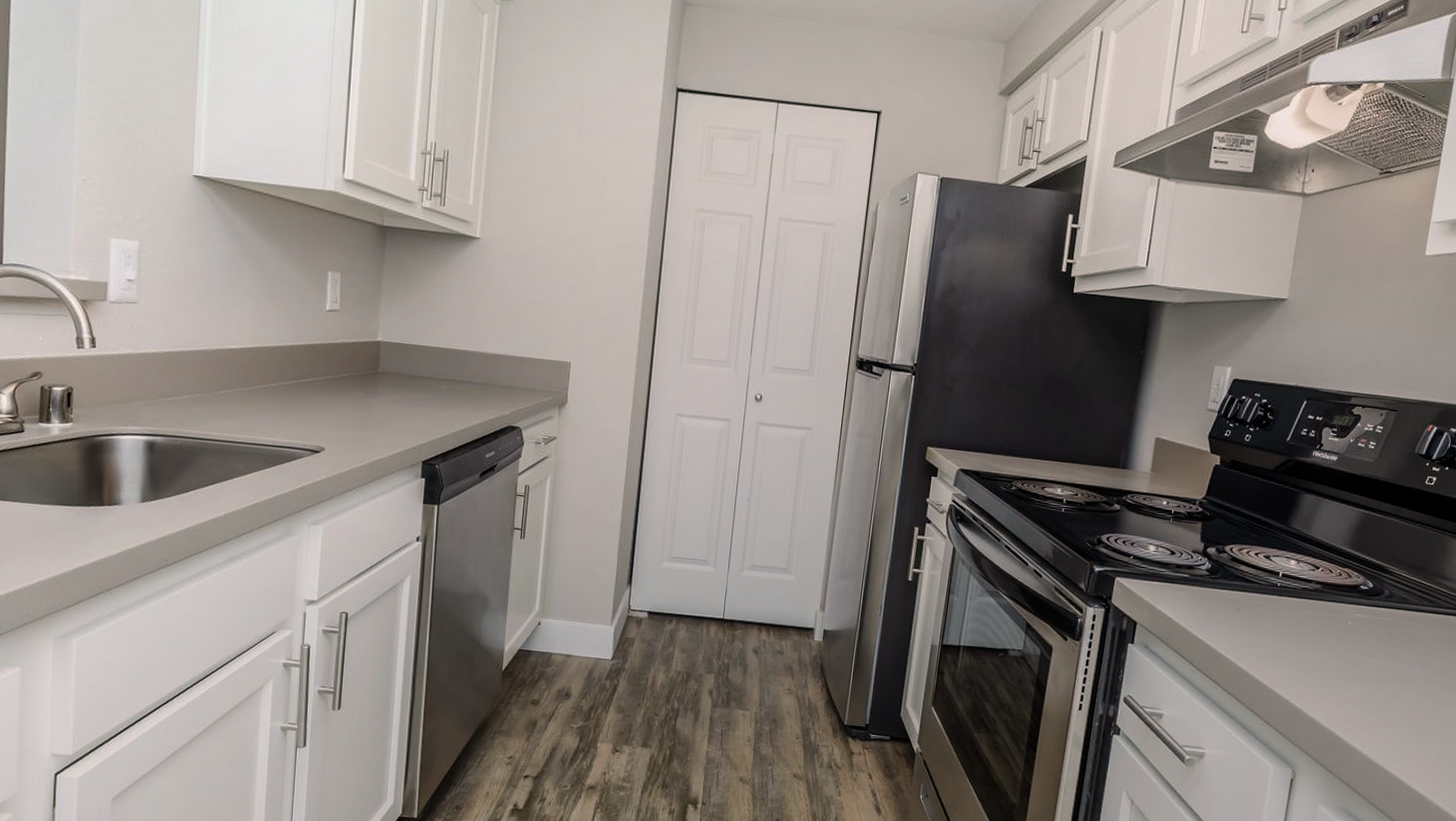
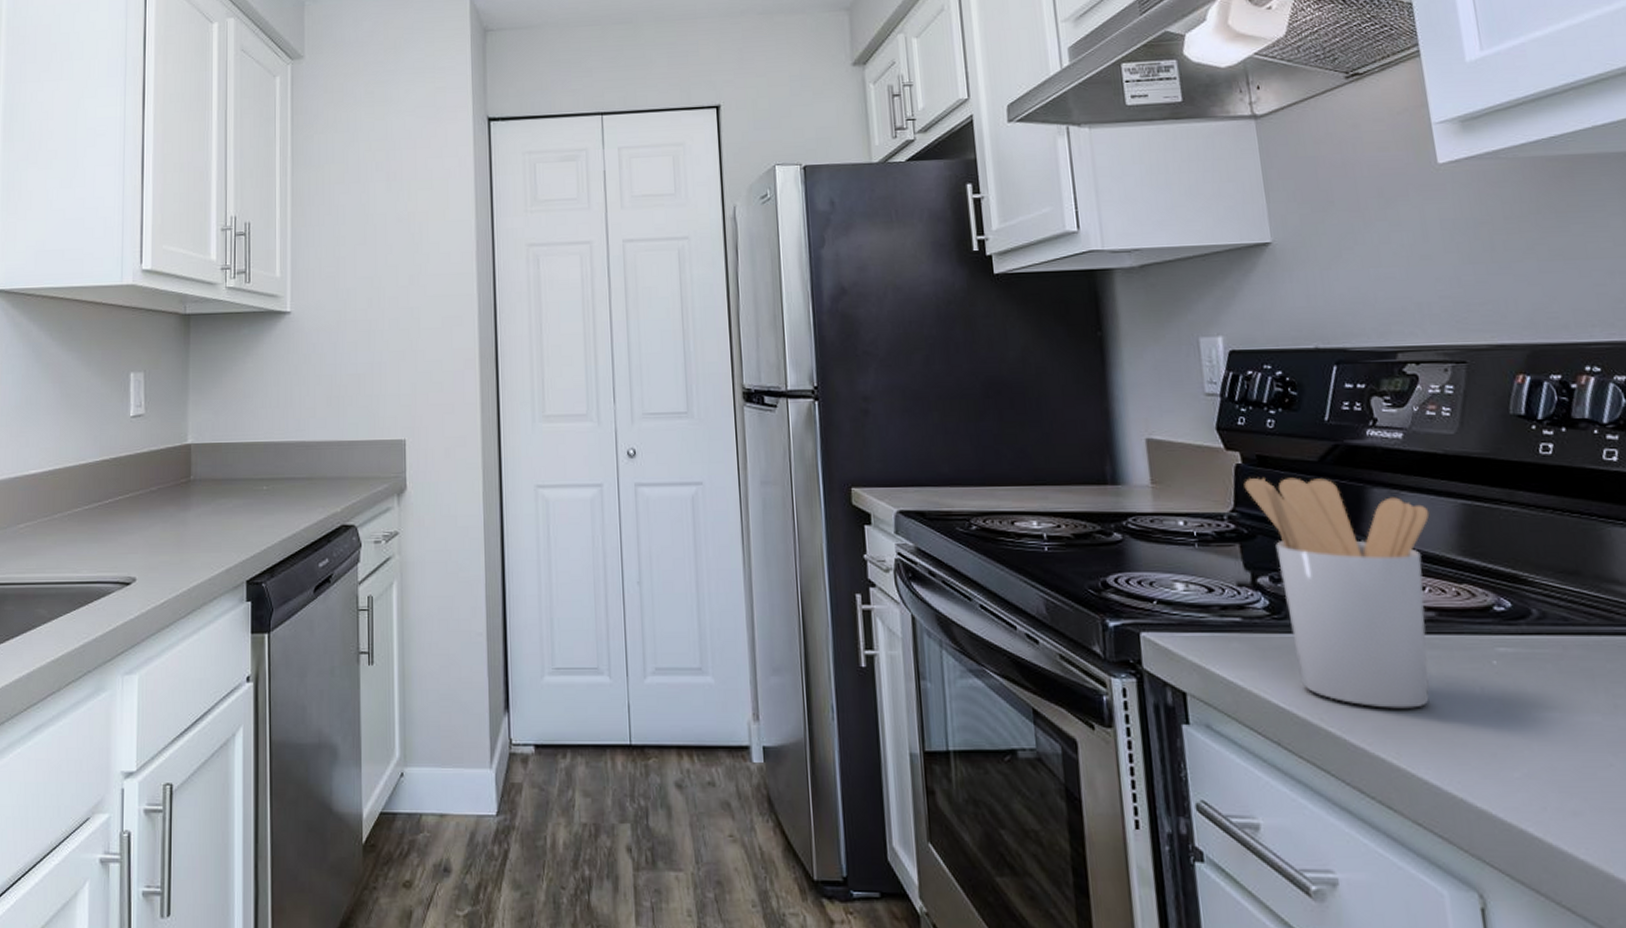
utensil holder: none [1216,476,1339,648] -> present [1244,477,1430,708]

